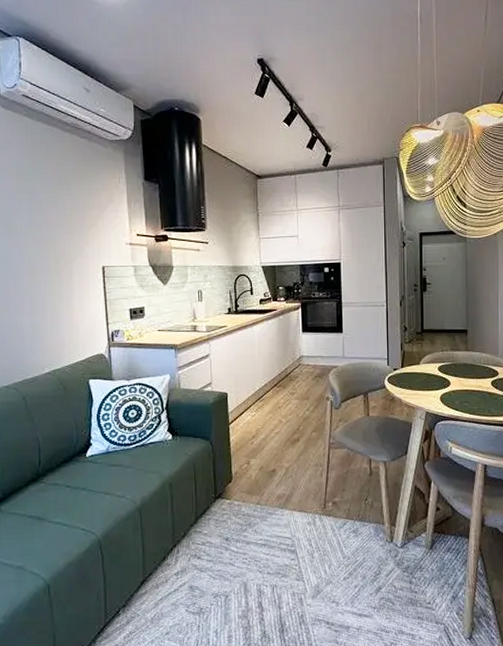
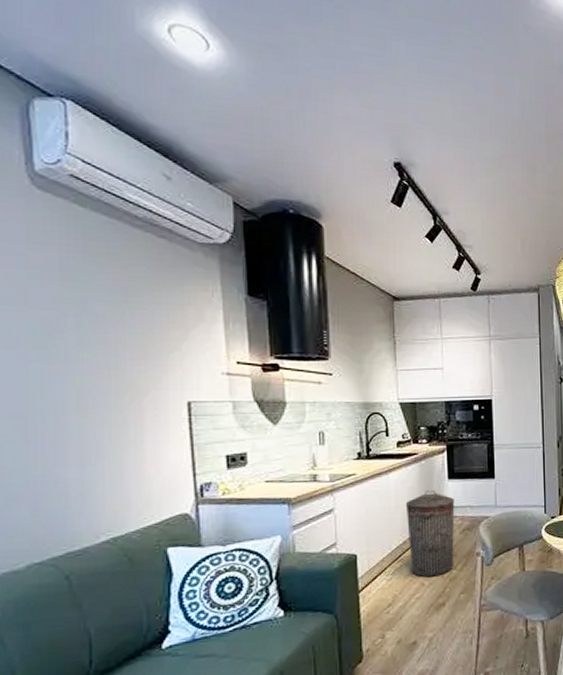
trash can: none [266,341,308,416] -> present [405,490,455,577]

